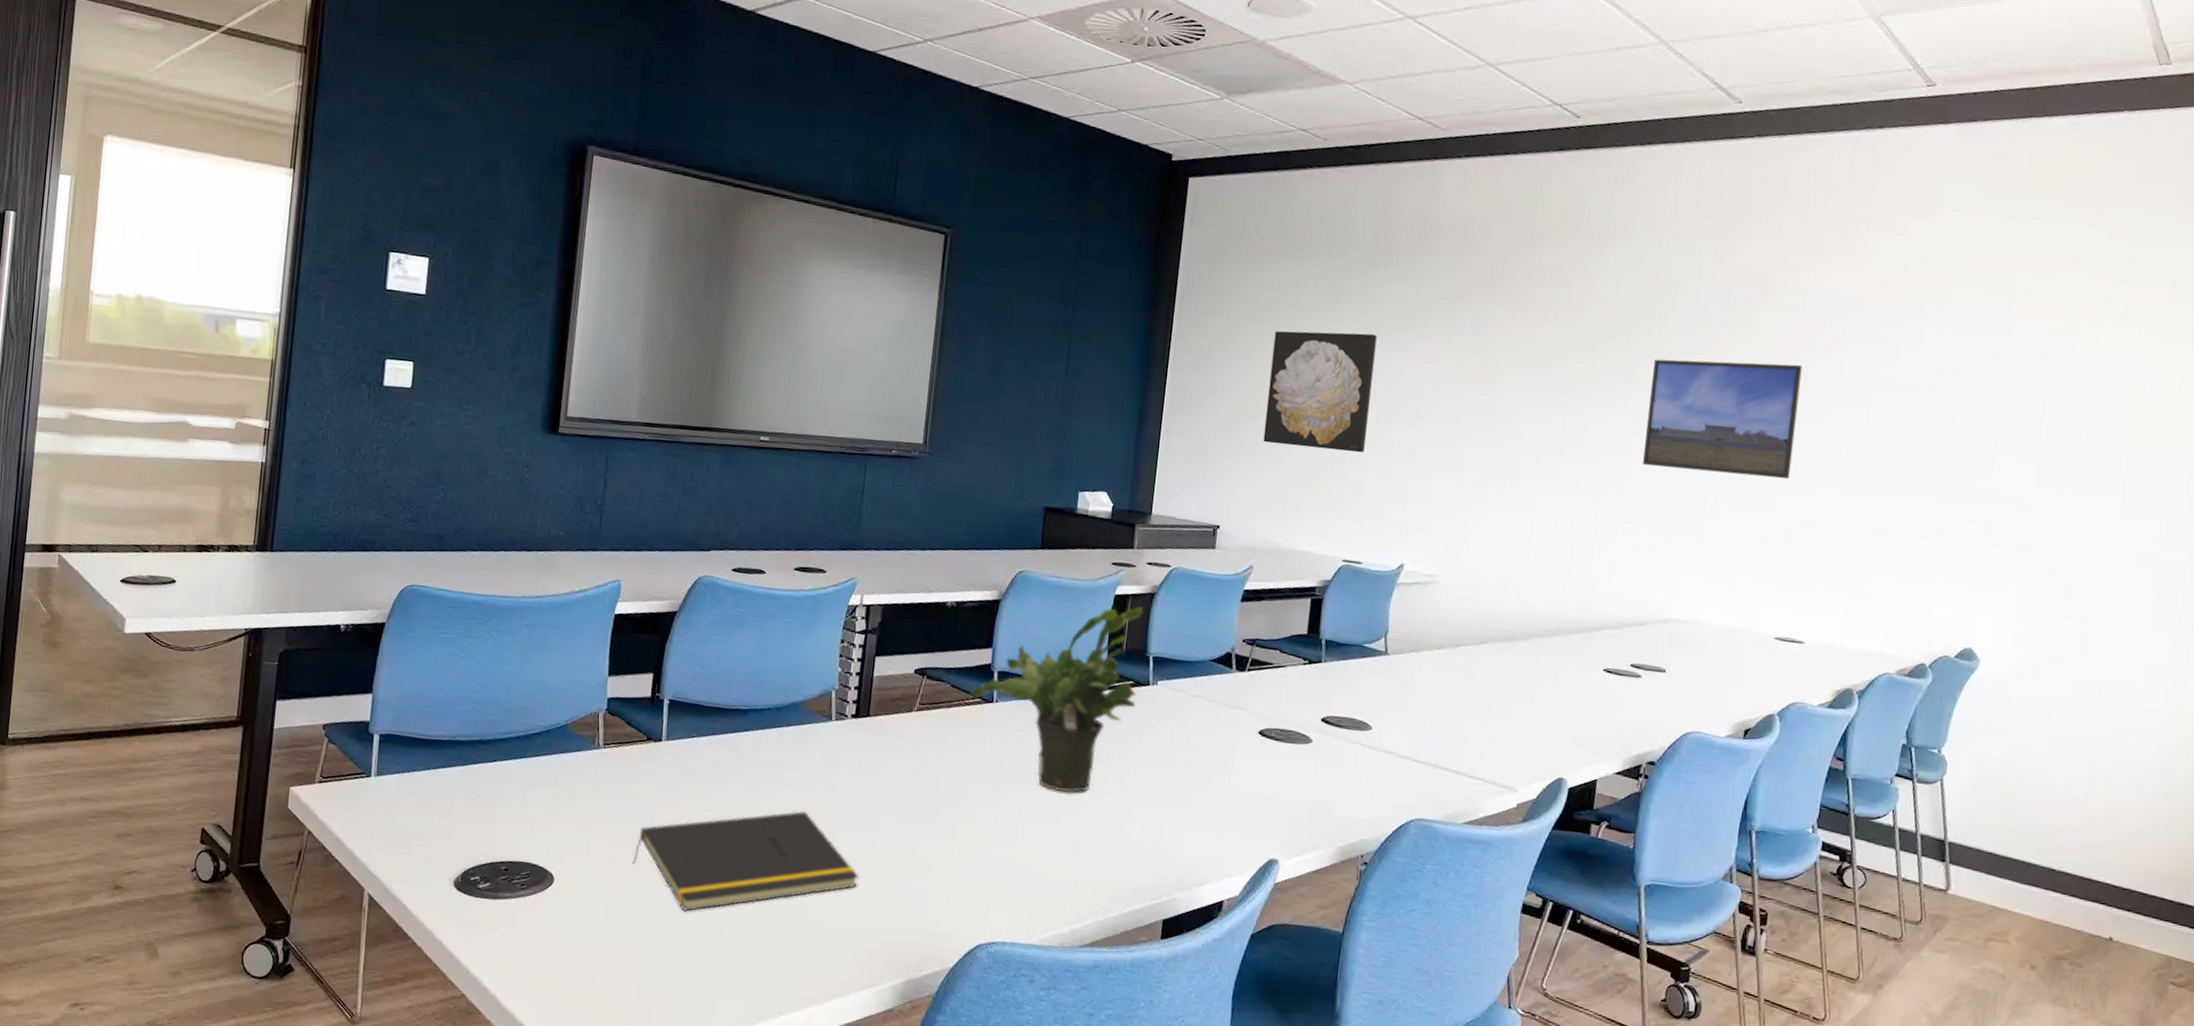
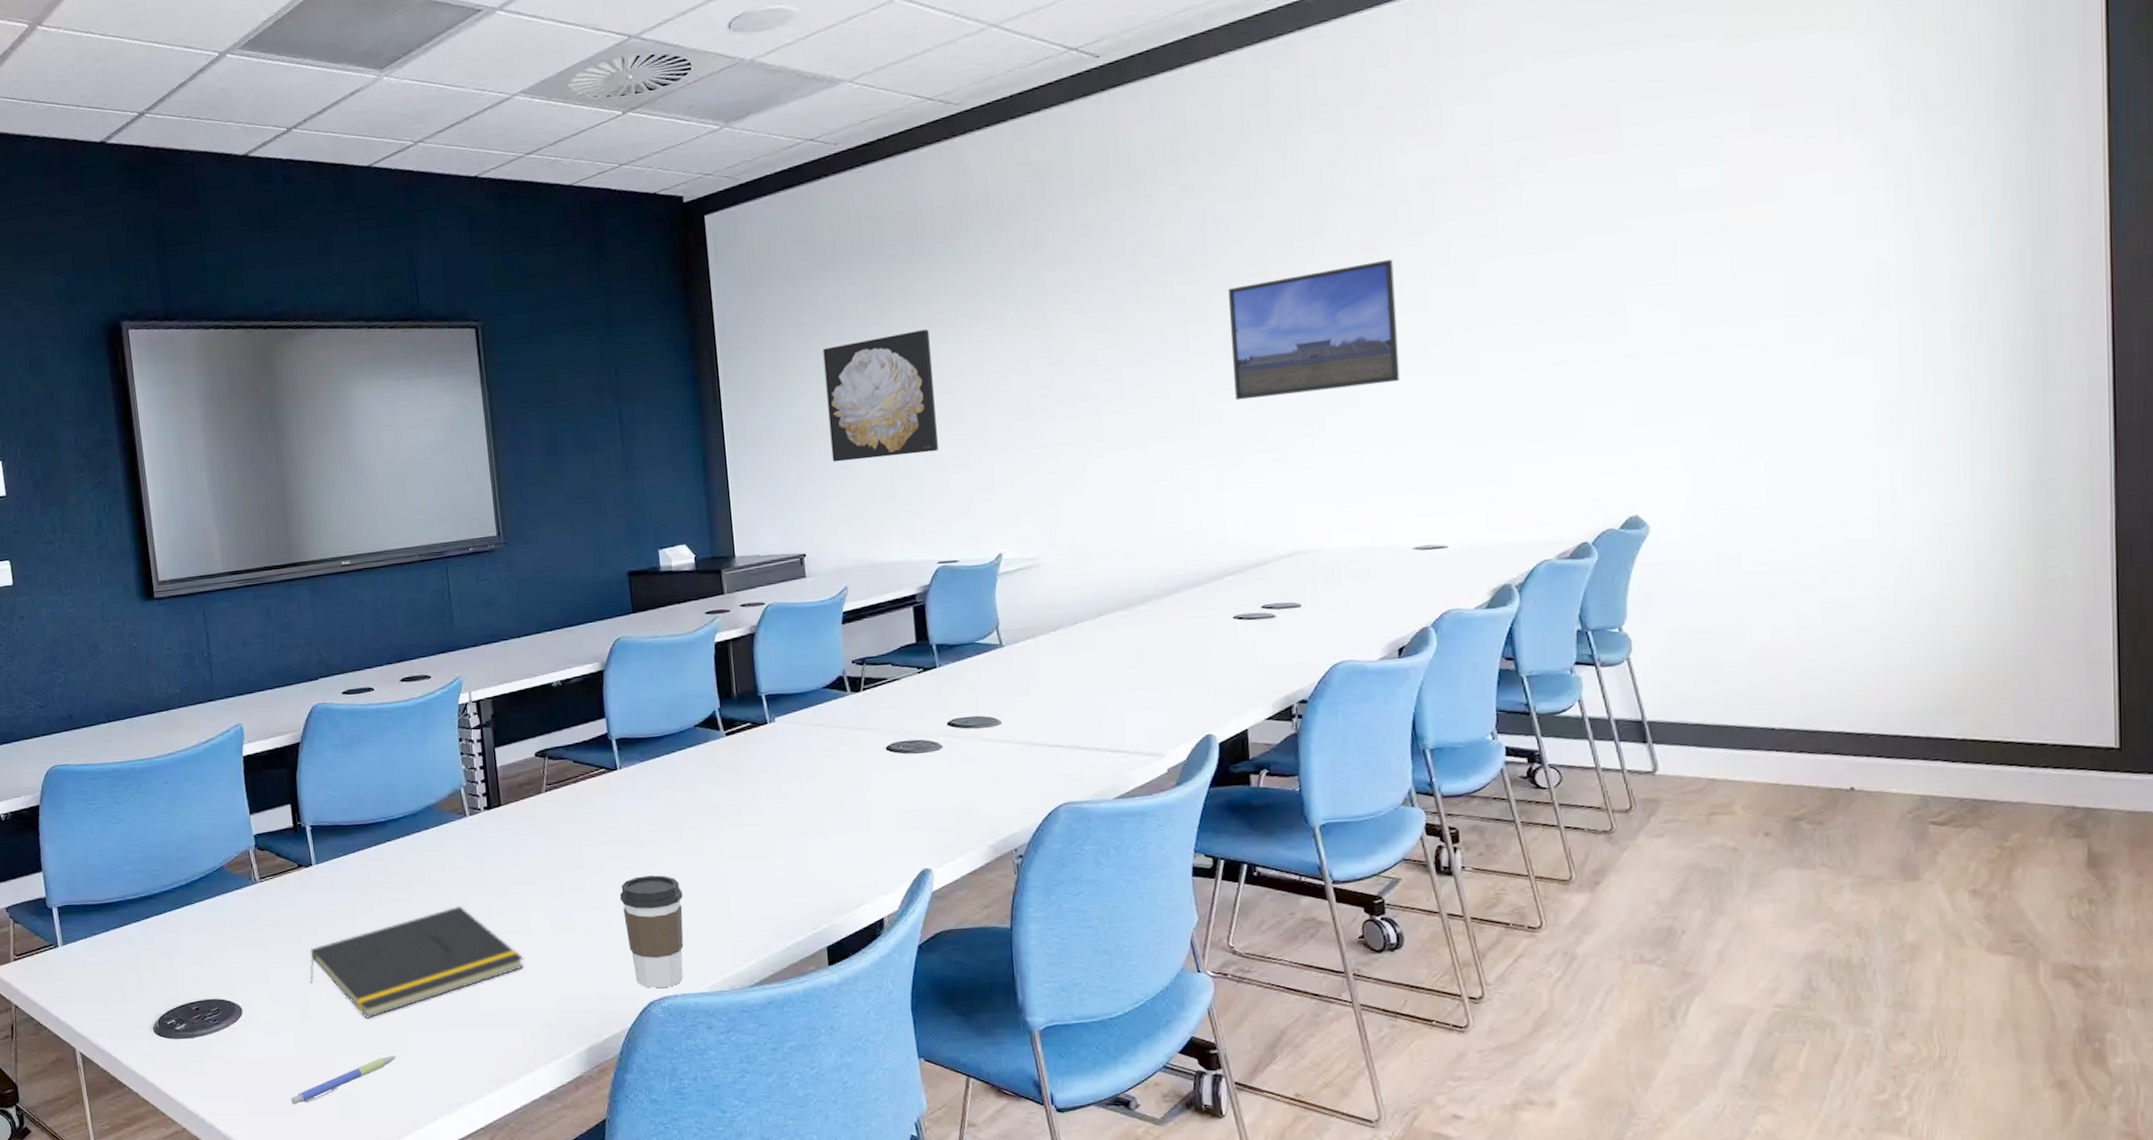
pen: none [584,954,705,990] -> present [291,1055,396,1105]
coffee cup: none [968,814,1032,933] -> present [619,875,684,989]
potted plant: present [970,607,1144,793] -> none [592,650,758,842]

